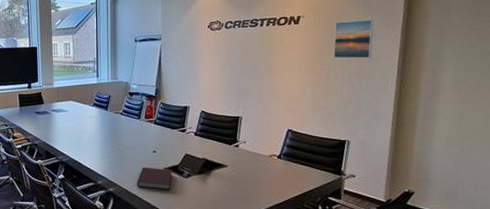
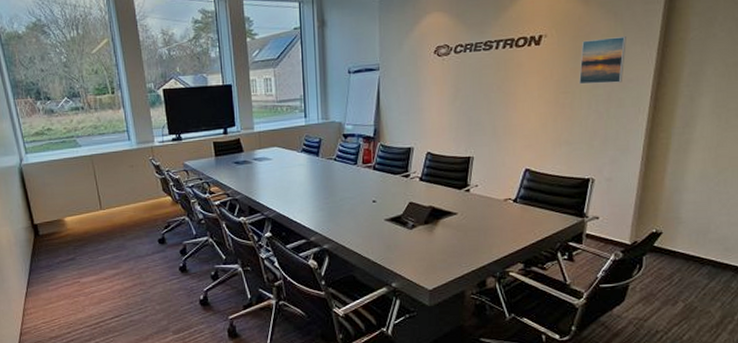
notebook: present [136,167,172,190] -> none [354,219,395,244]

